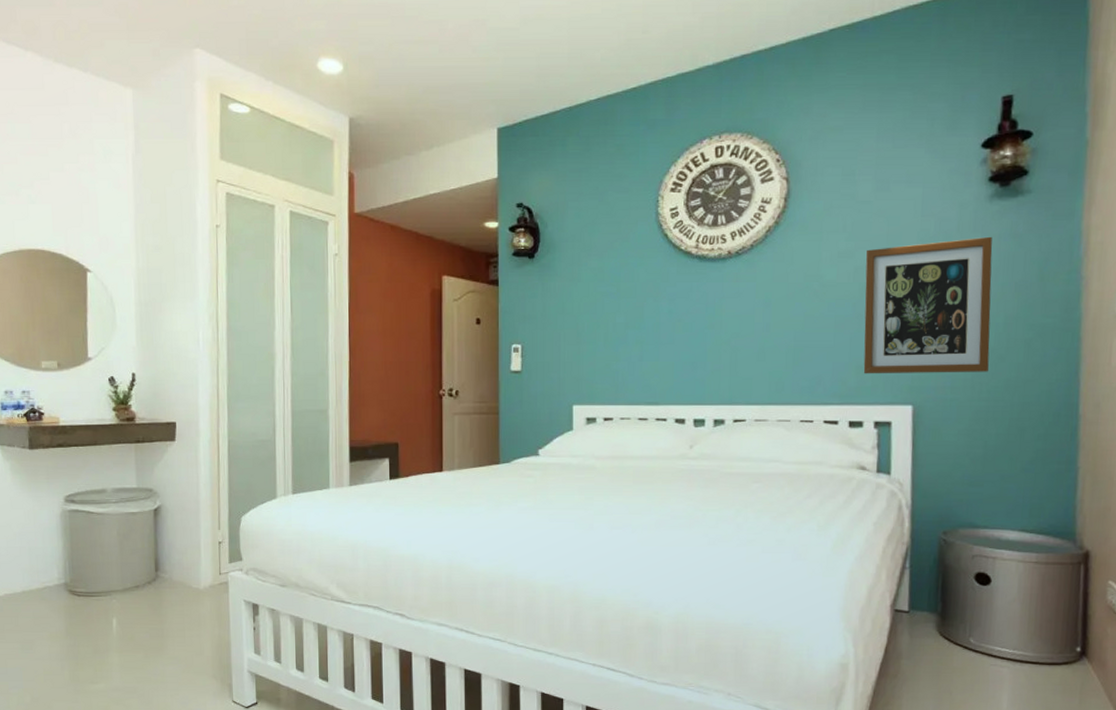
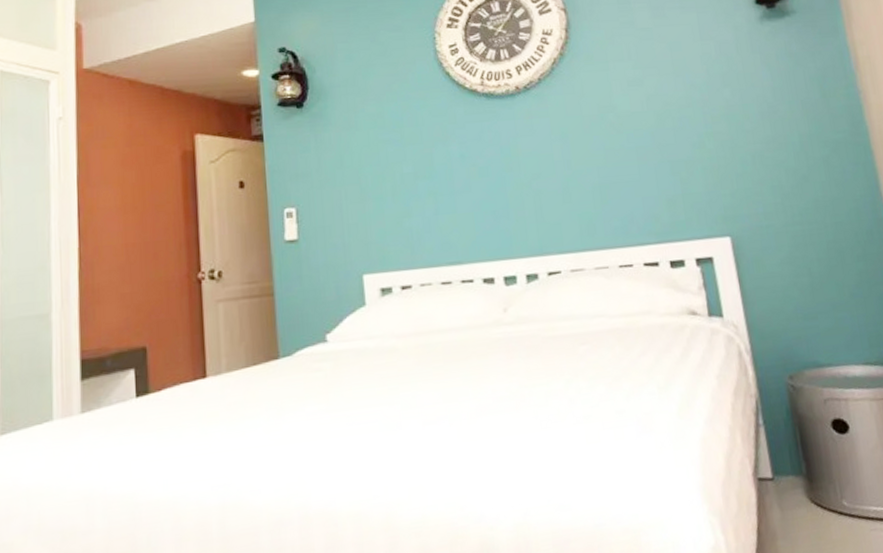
wall art: present [863,236,993,374] -> none [654,56,796,208]

